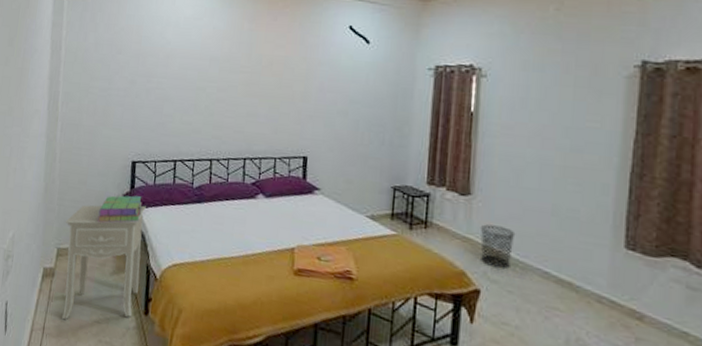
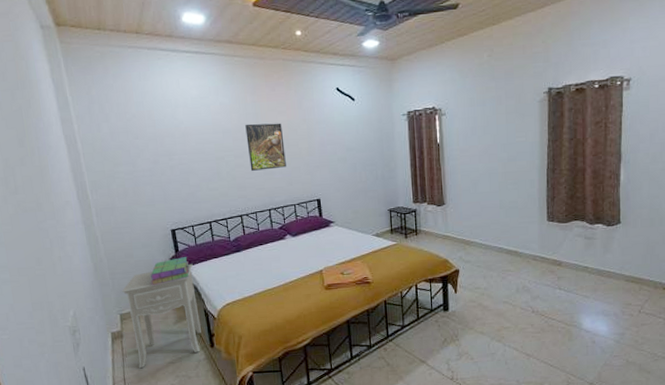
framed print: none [232,54,277,111] -> present [245,123,286,171]
waste bin: present [480,224,516,269] -> none [454,223,478,252]

